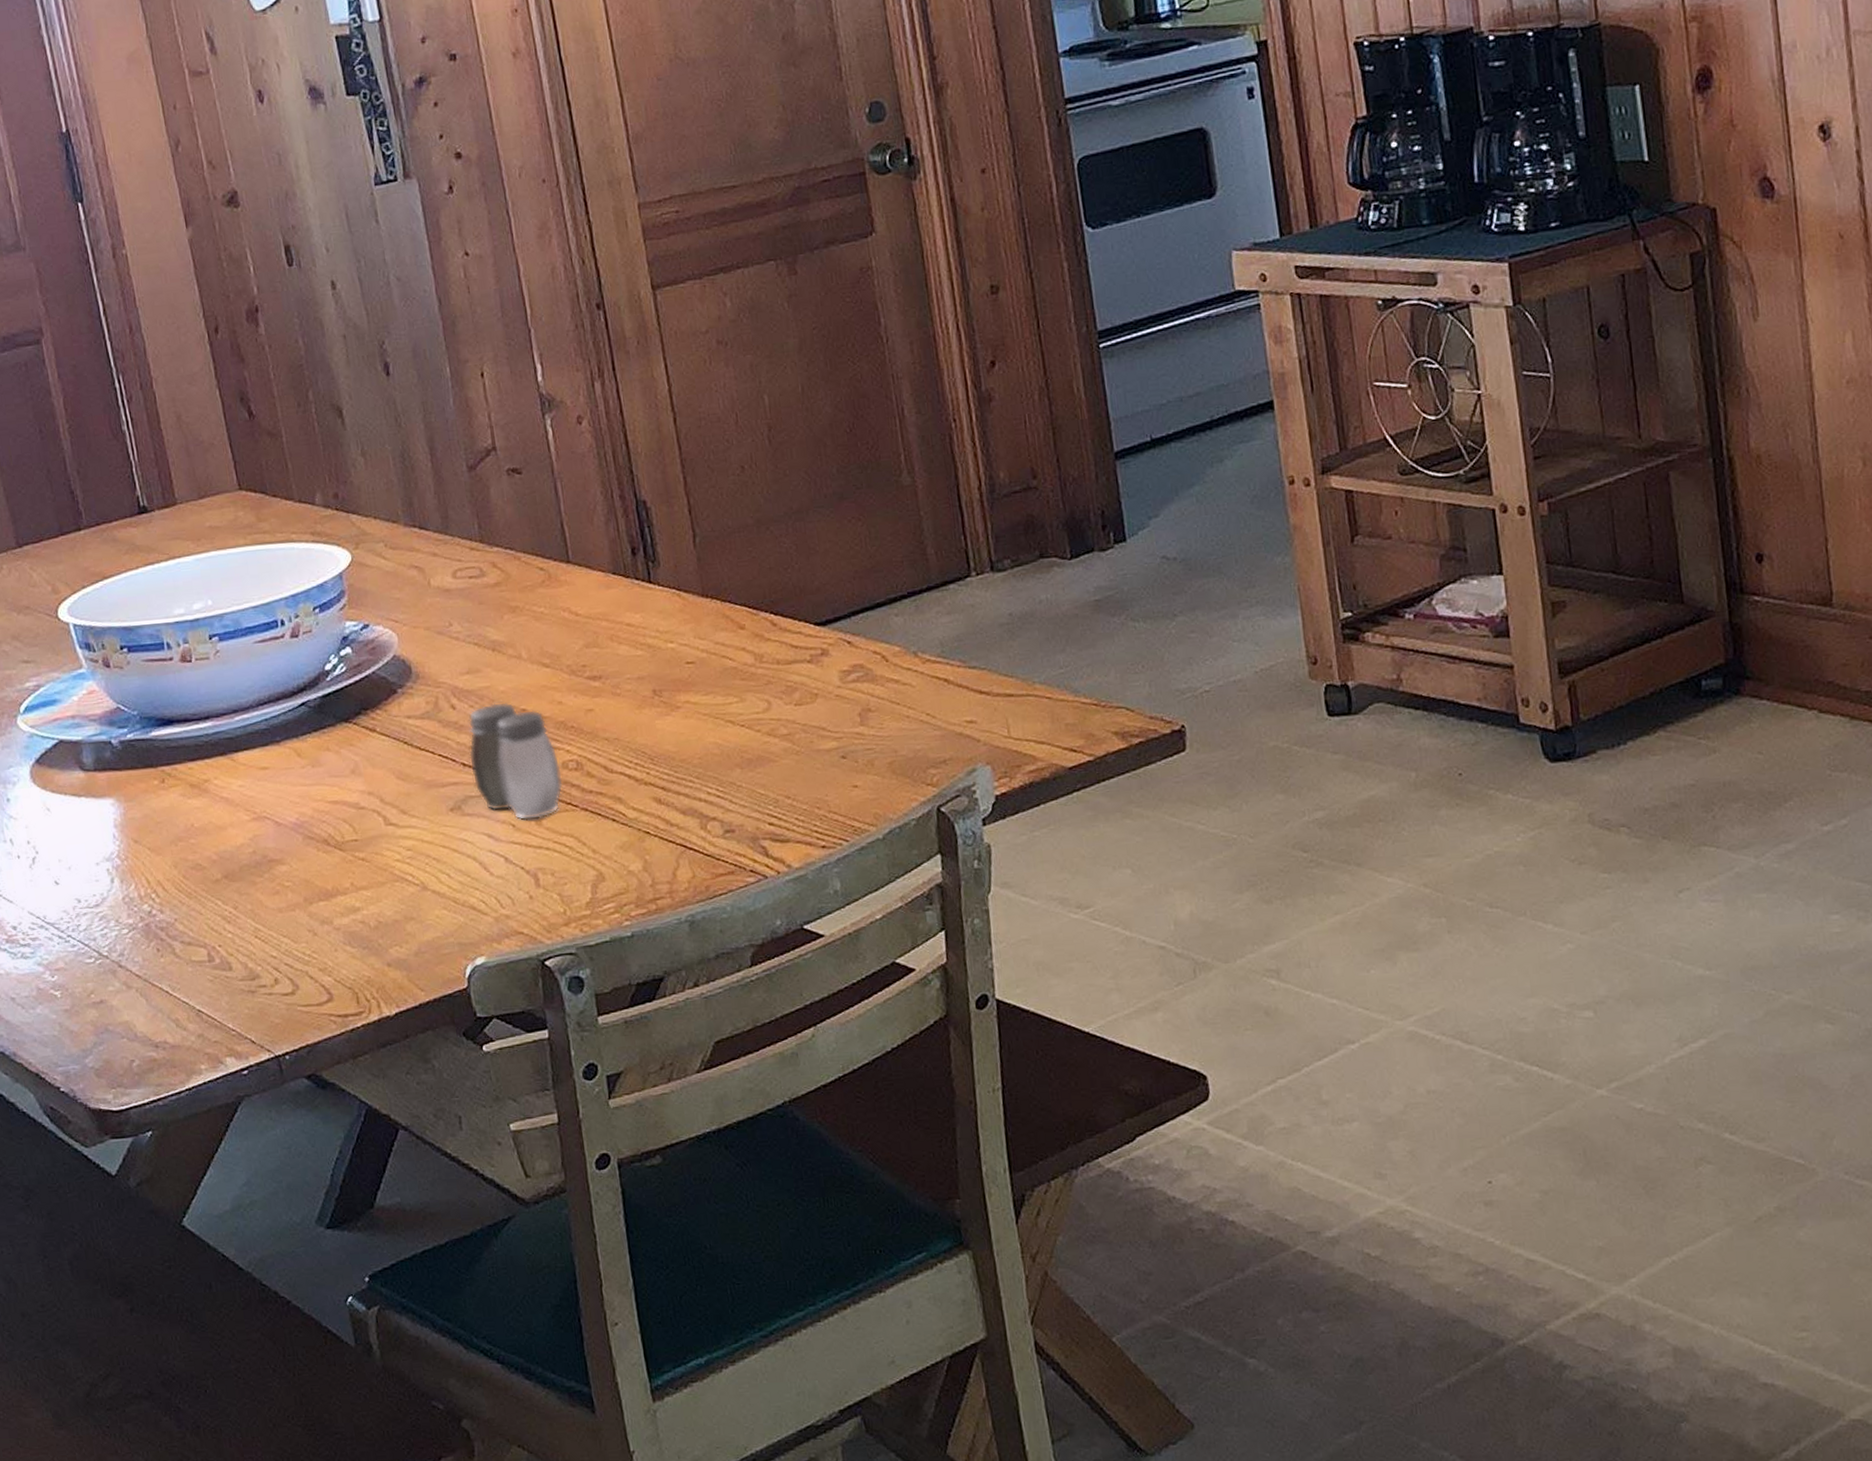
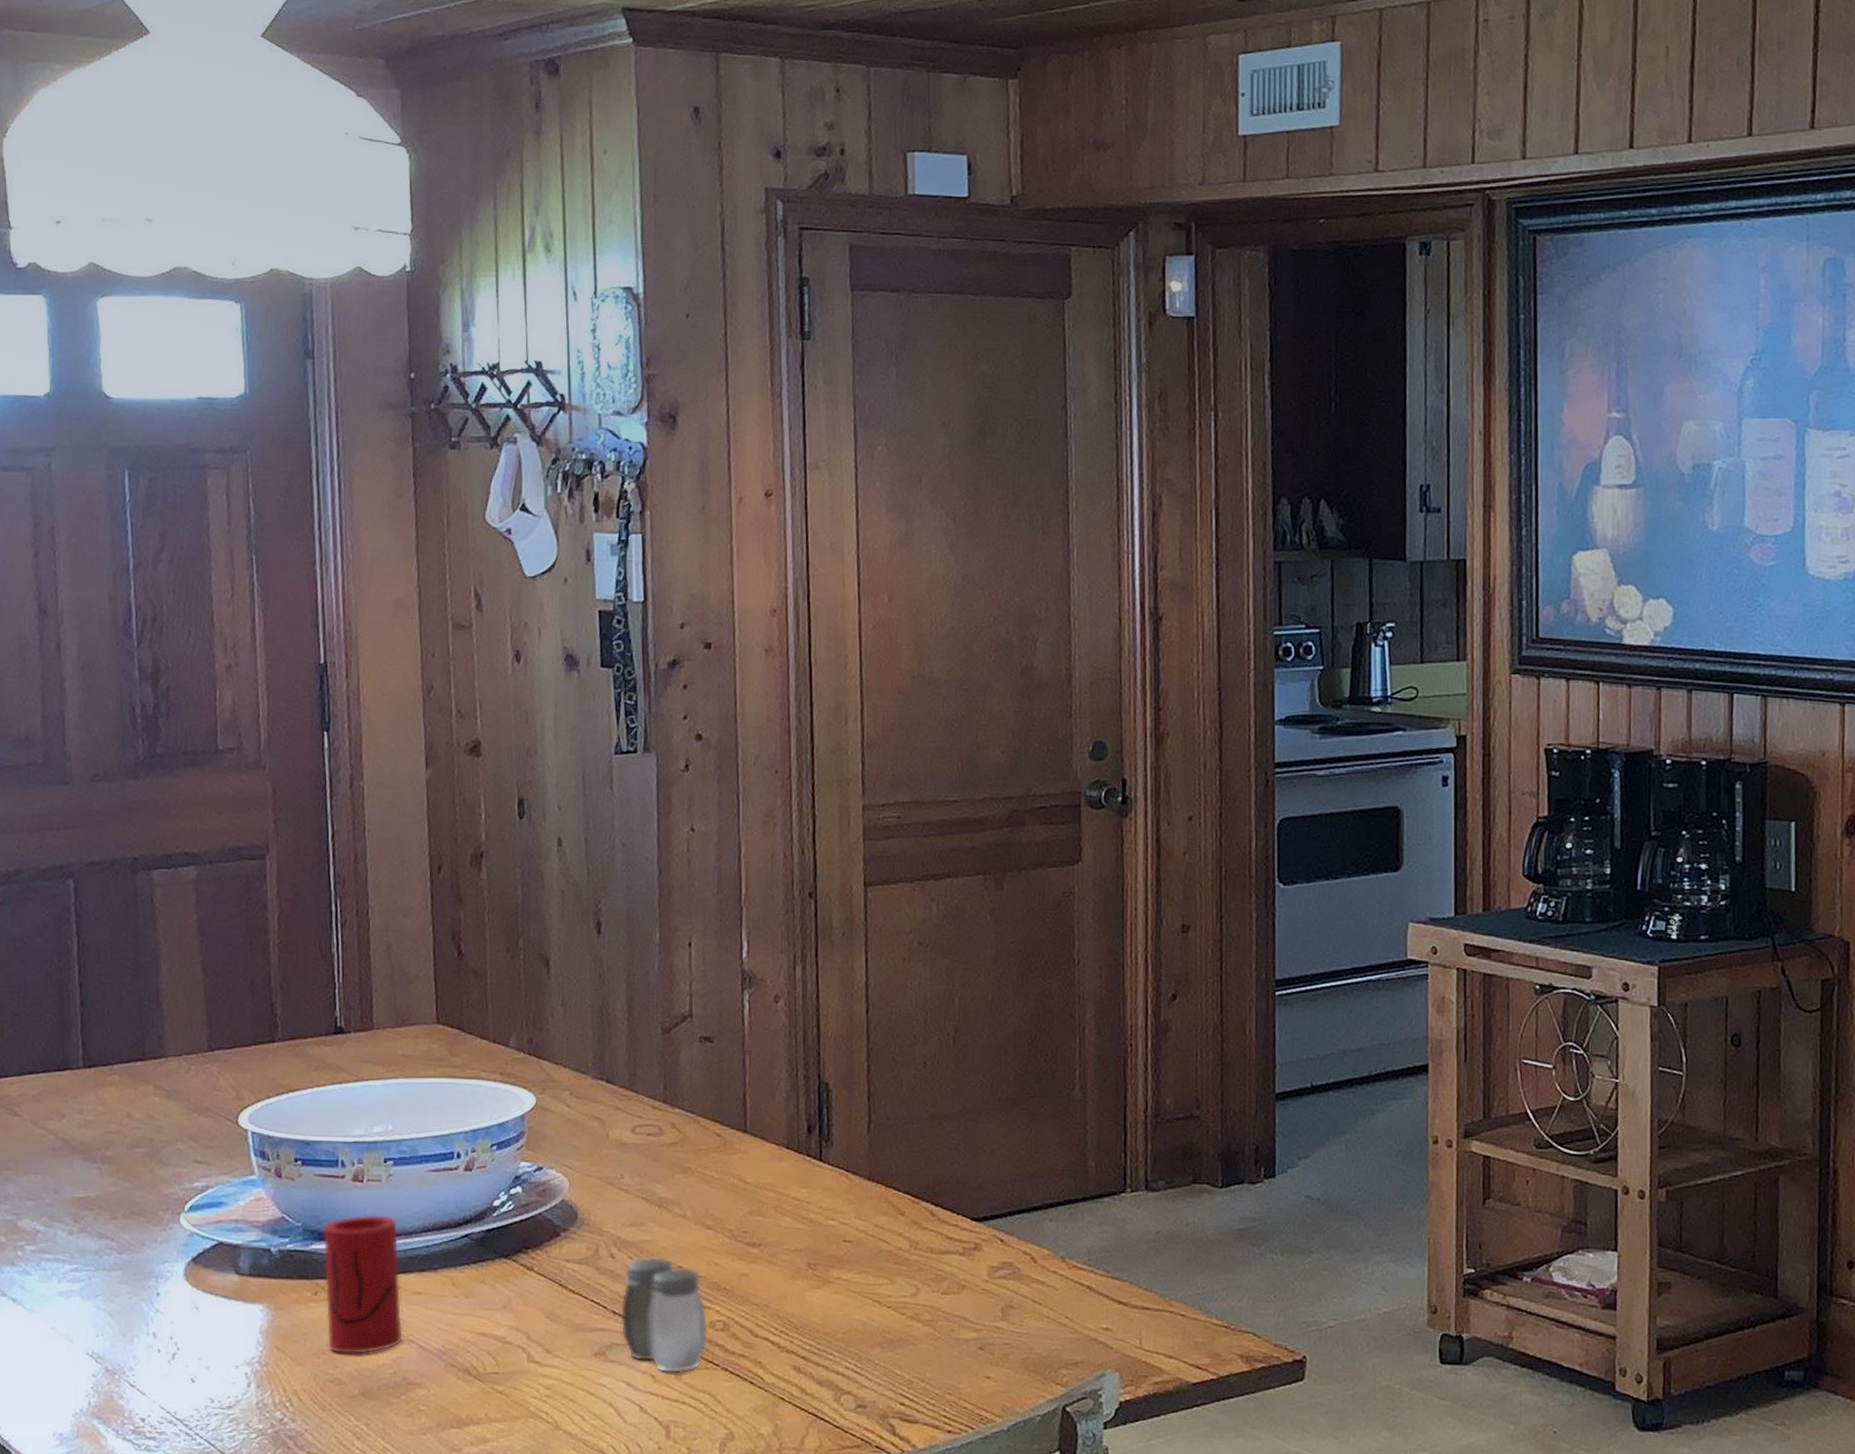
cup: none [160,692,258,840] -> present [323,1214,404,1355]

